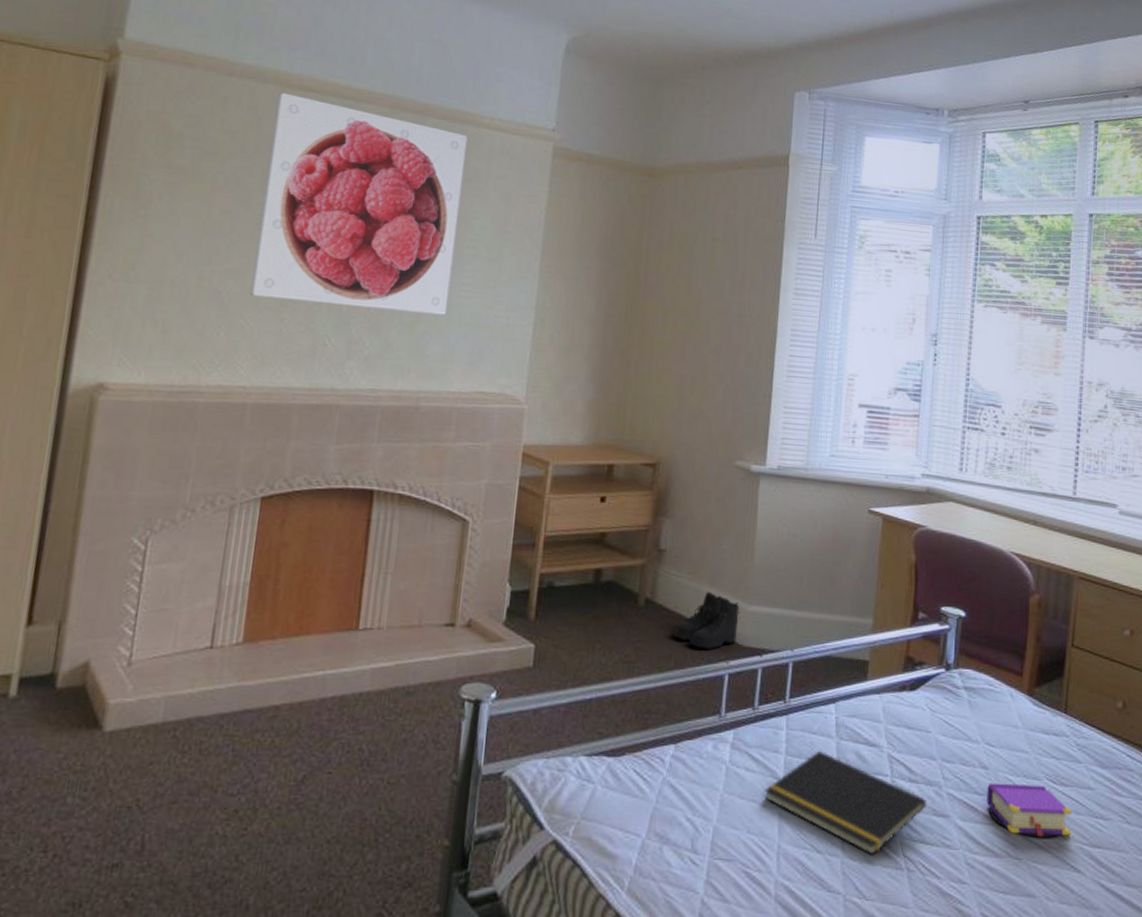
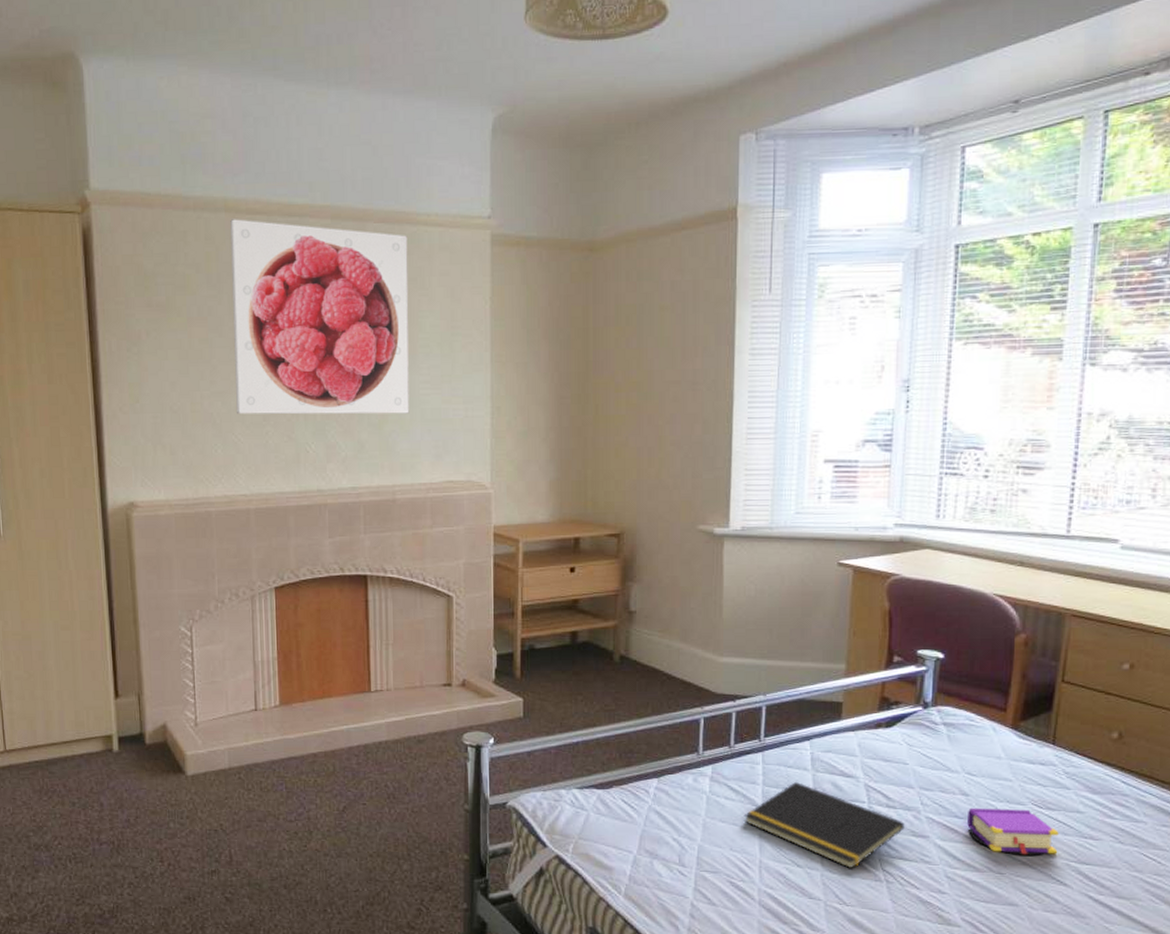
boots: present [674,591,741,649] -> none [650,646,712,697]

